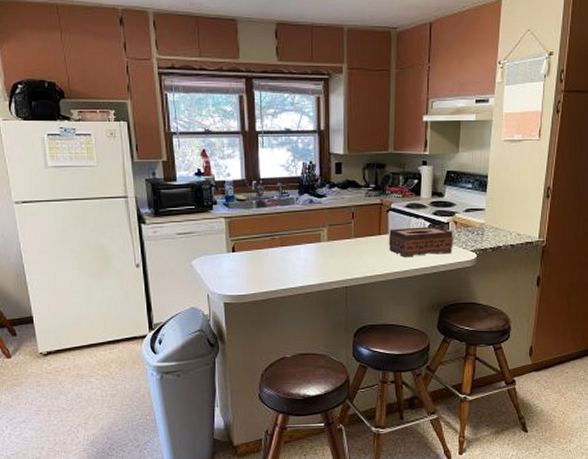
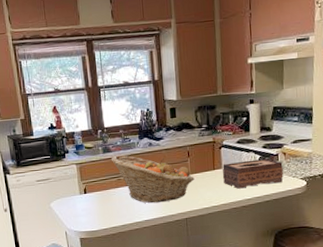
fruit basket: none [265,211,358,268] -> present [111,155,195,203]

